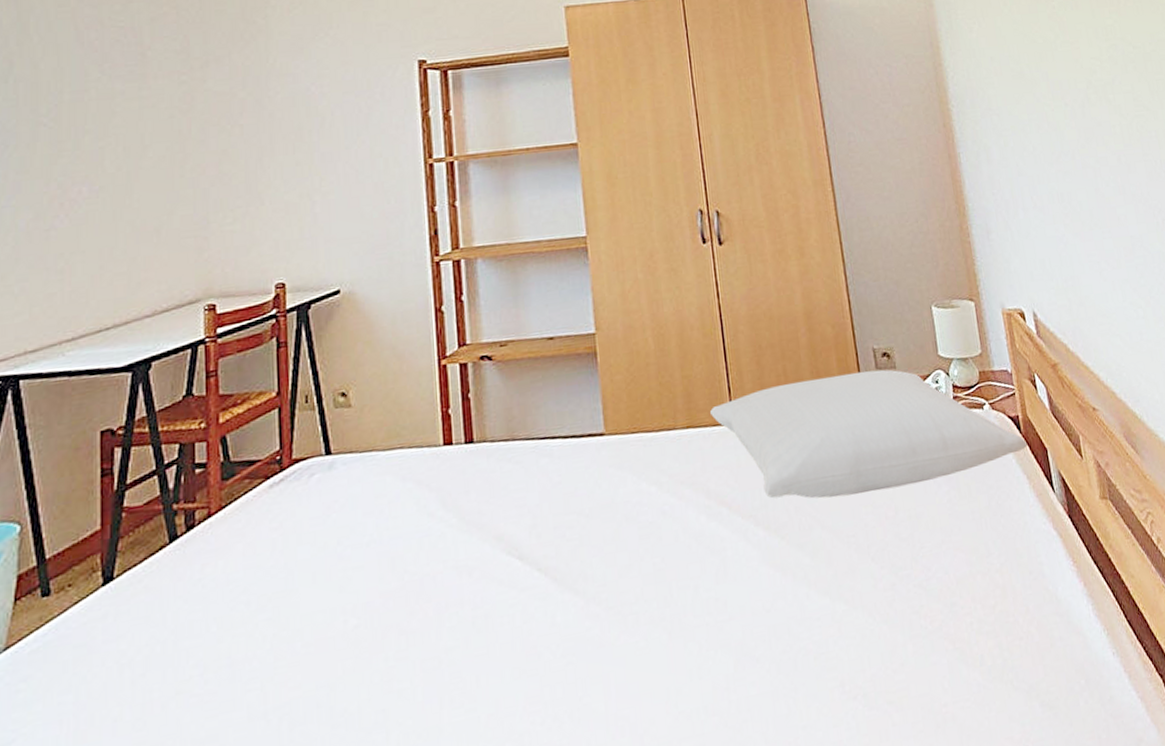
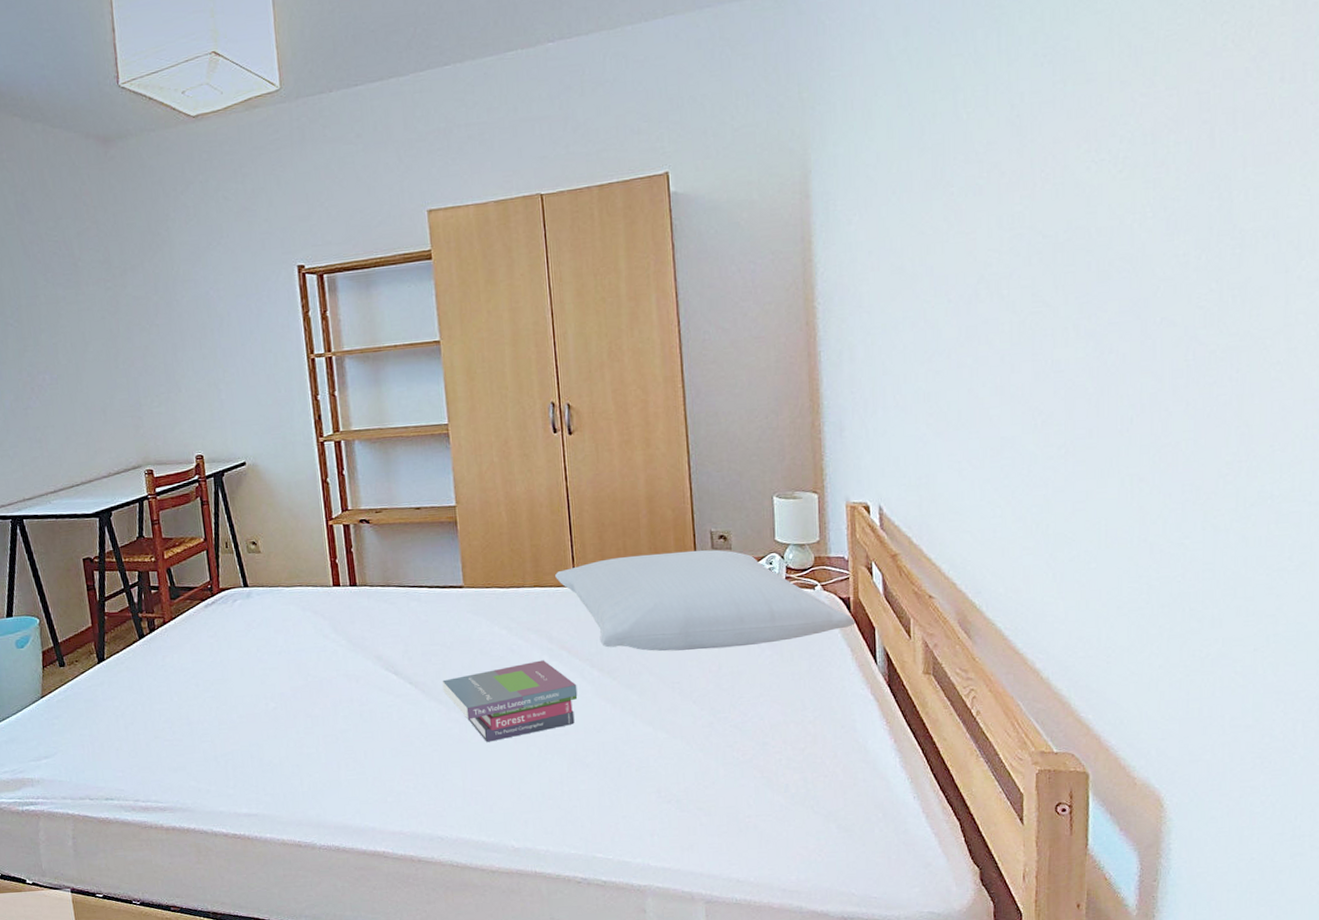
books: none [579,521,742,643] -> present [442,660,578,742]

